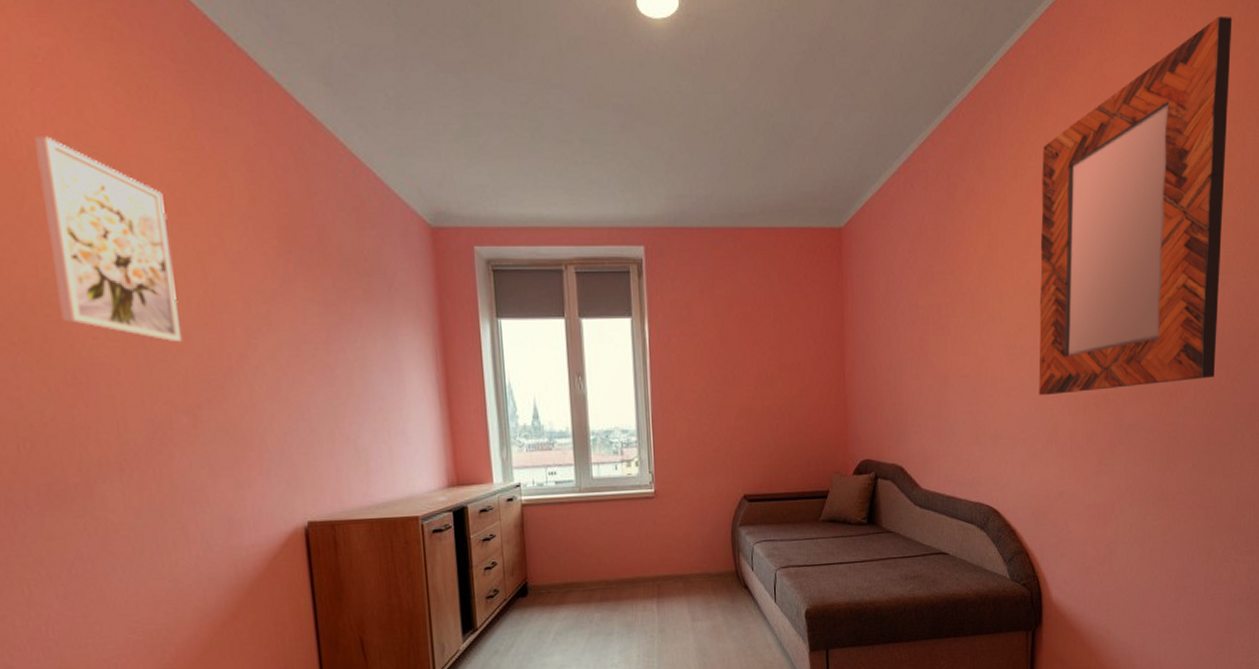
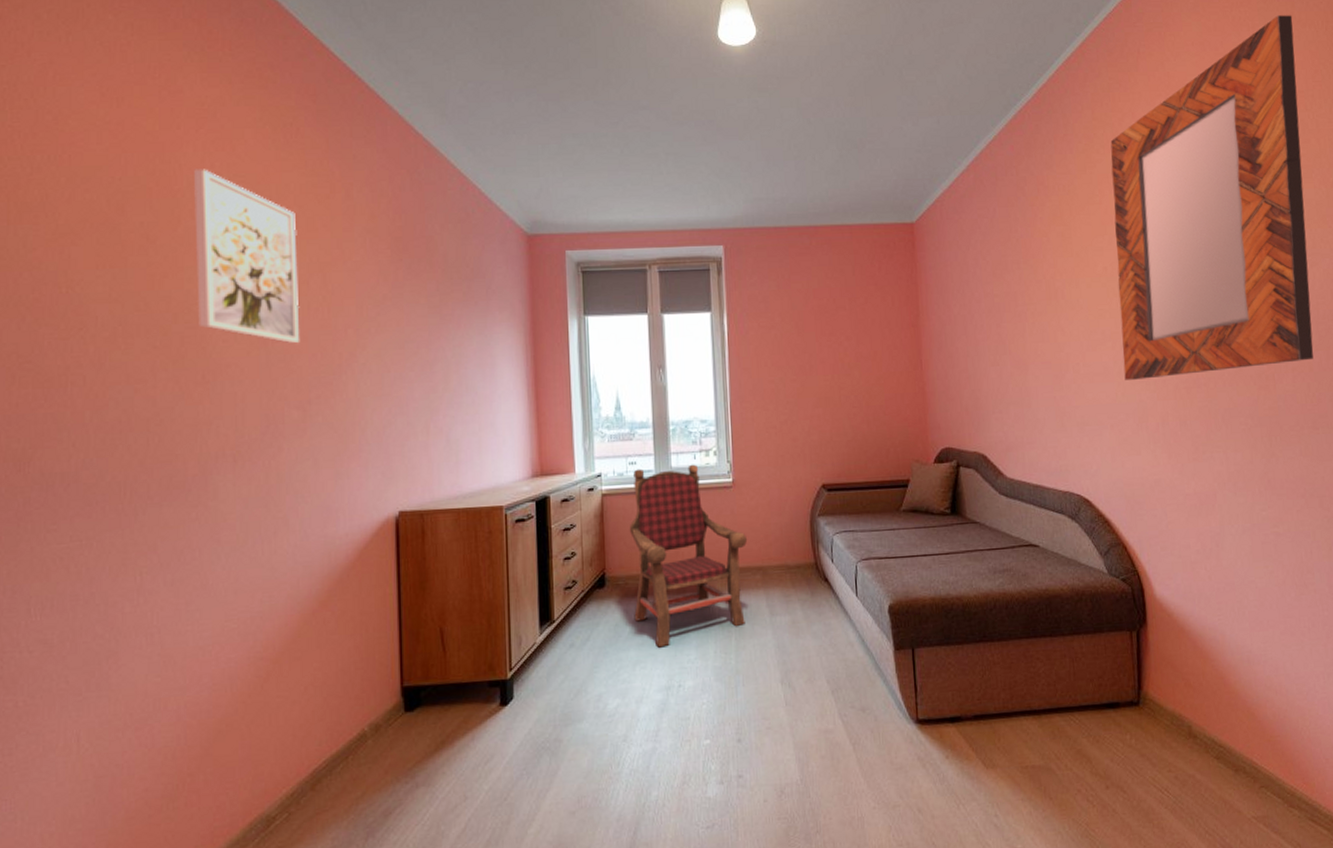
armchair: none [550,474,670,653] -> present [629,464,748,648]

